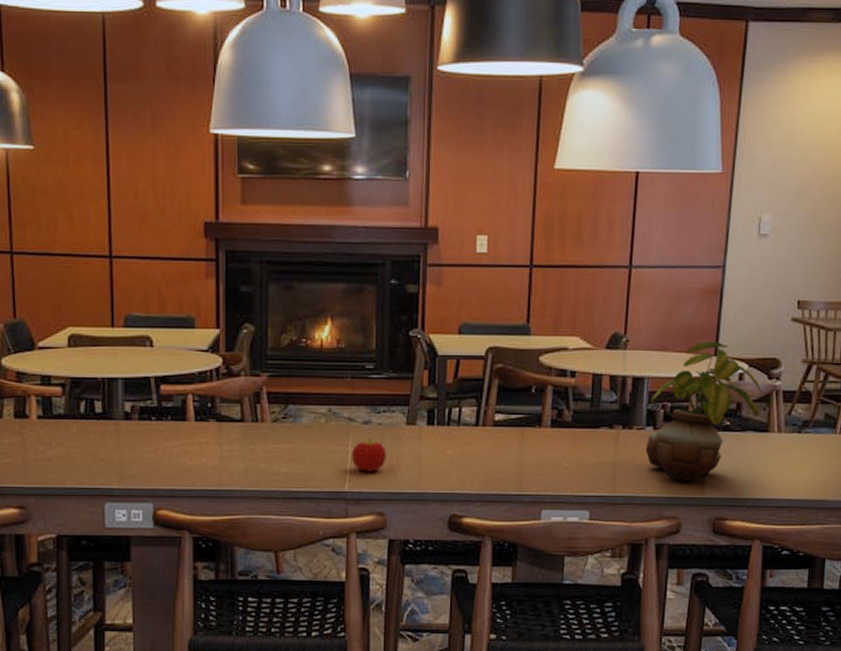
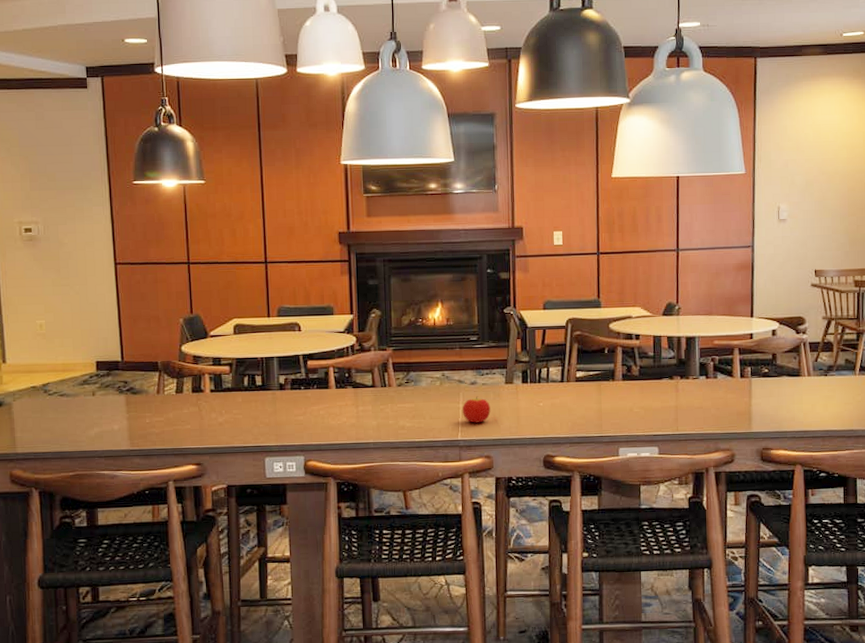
potted plant: present [645,341,762,482] -> none [700,305,792,420]

